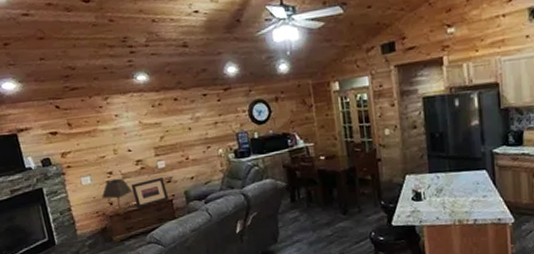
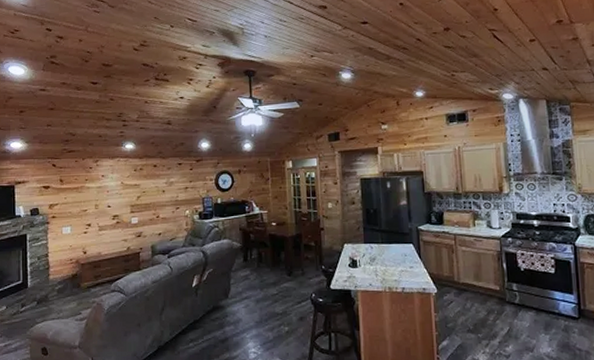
table lamp: present [102,178,133,215] -> none [78,230,106,263]
picture frame: present [130,176,170,209] -> none [105,231,137,259]

